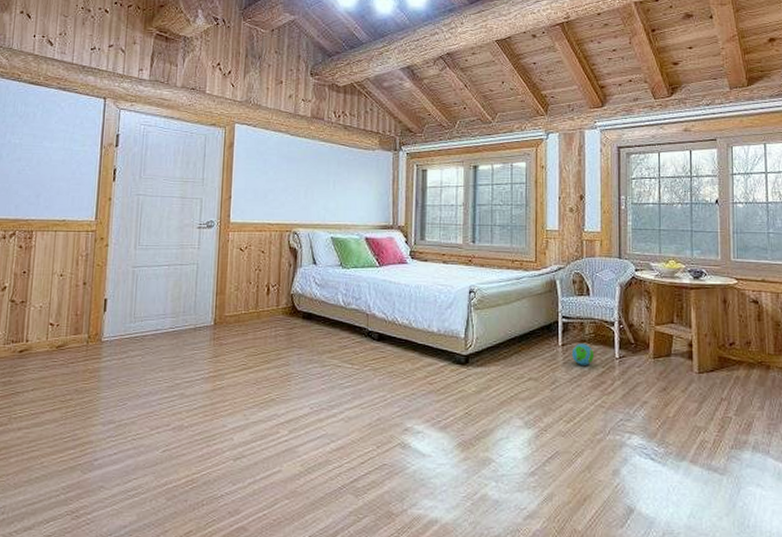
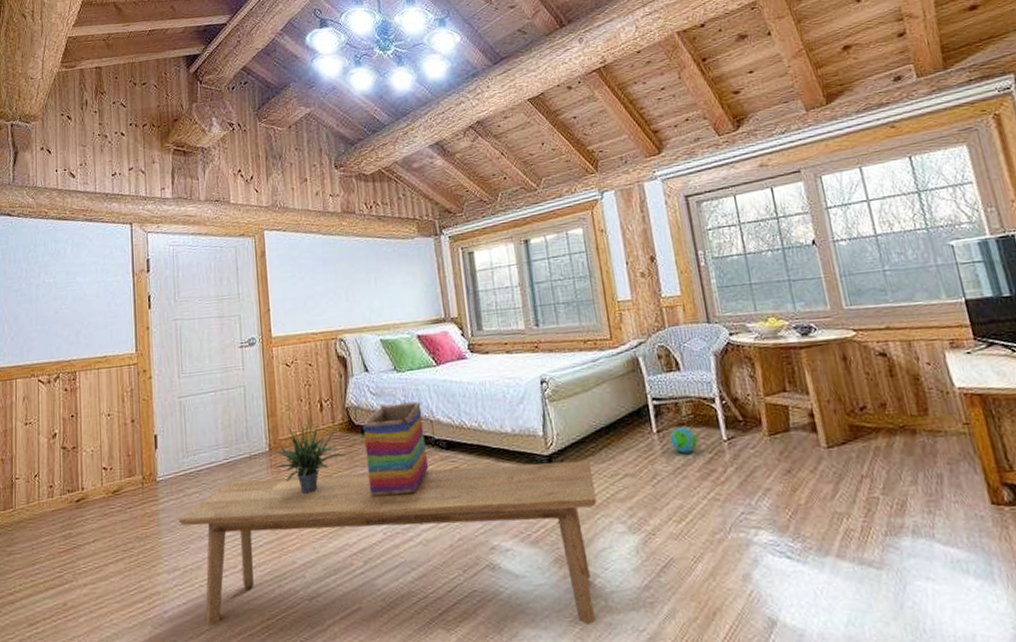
bench: none [119,348,502,500] -> present [178,460,597,626]
potted plant: none [217,296,286,367] -> present [275,414,346,494]
decorative box: none [302,295,360,376] -> present [362,401,429,497]

